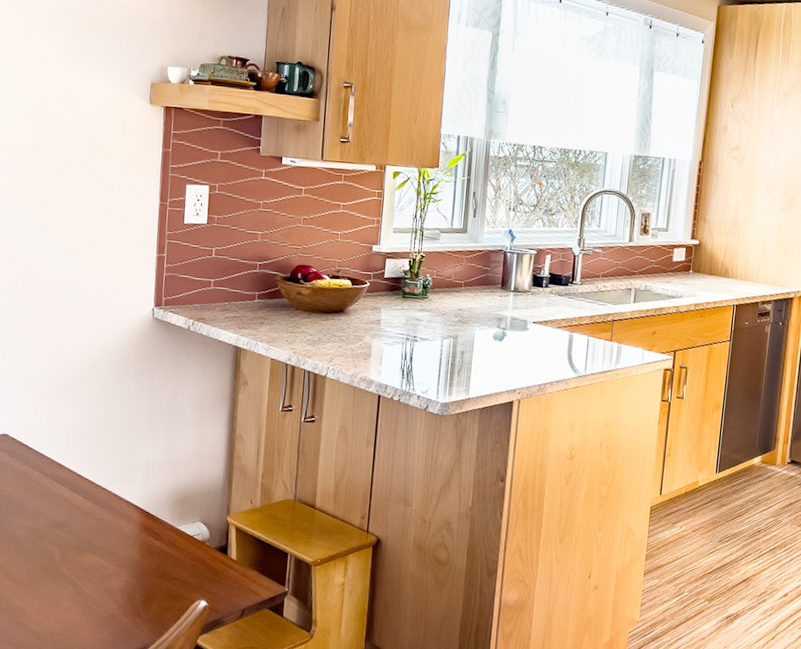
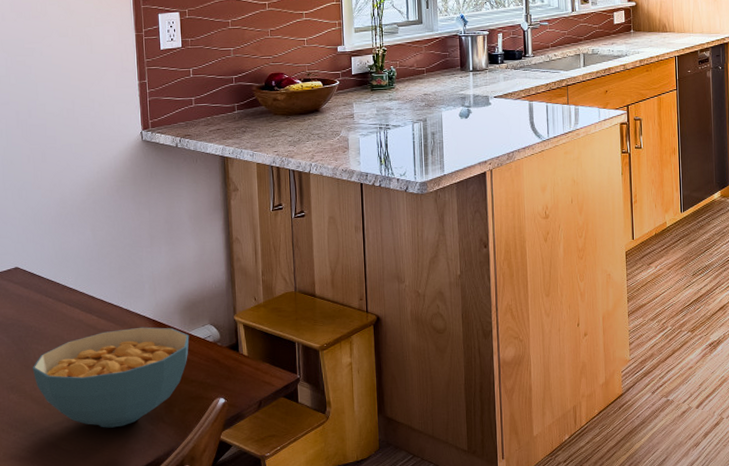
cereal bowl: none [9,514,178,616] -> present [32,327,189,428]

